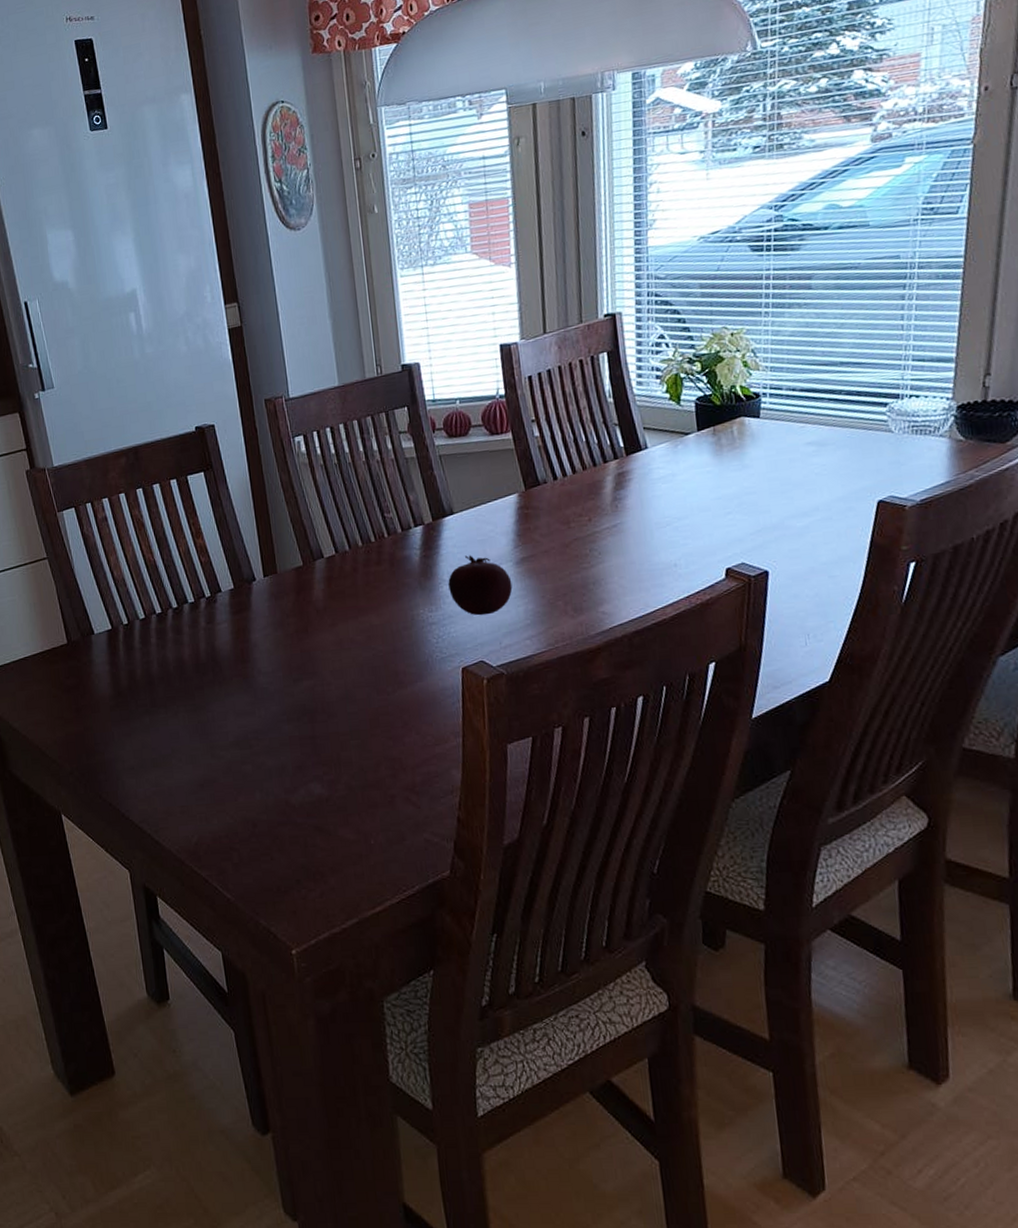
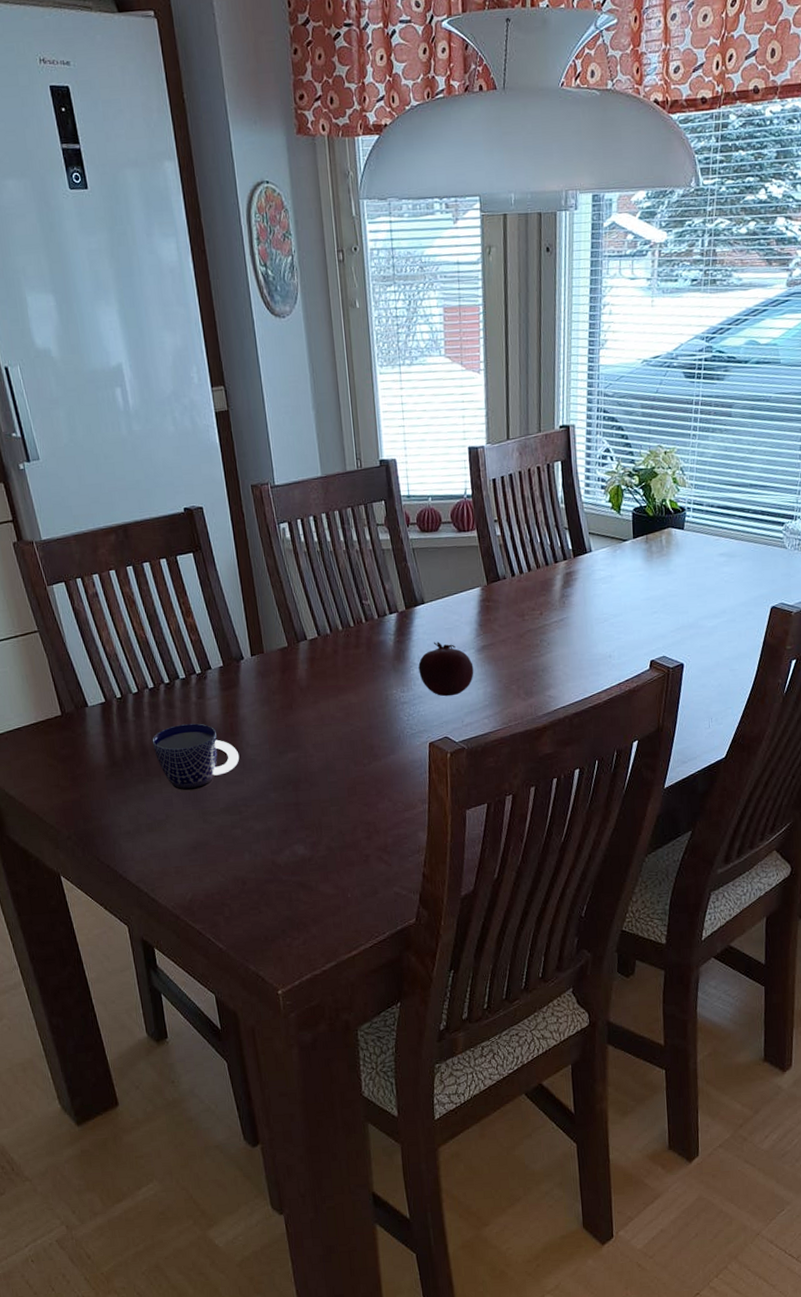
cup: none [158,650,251,723] -> present [152,723,240,791]

